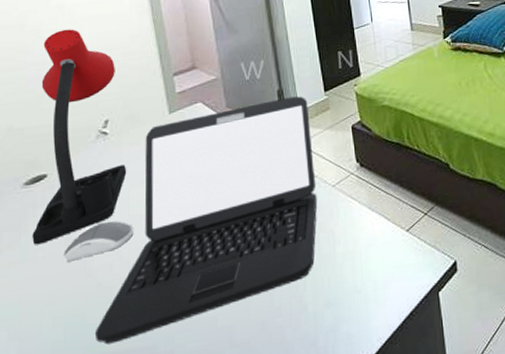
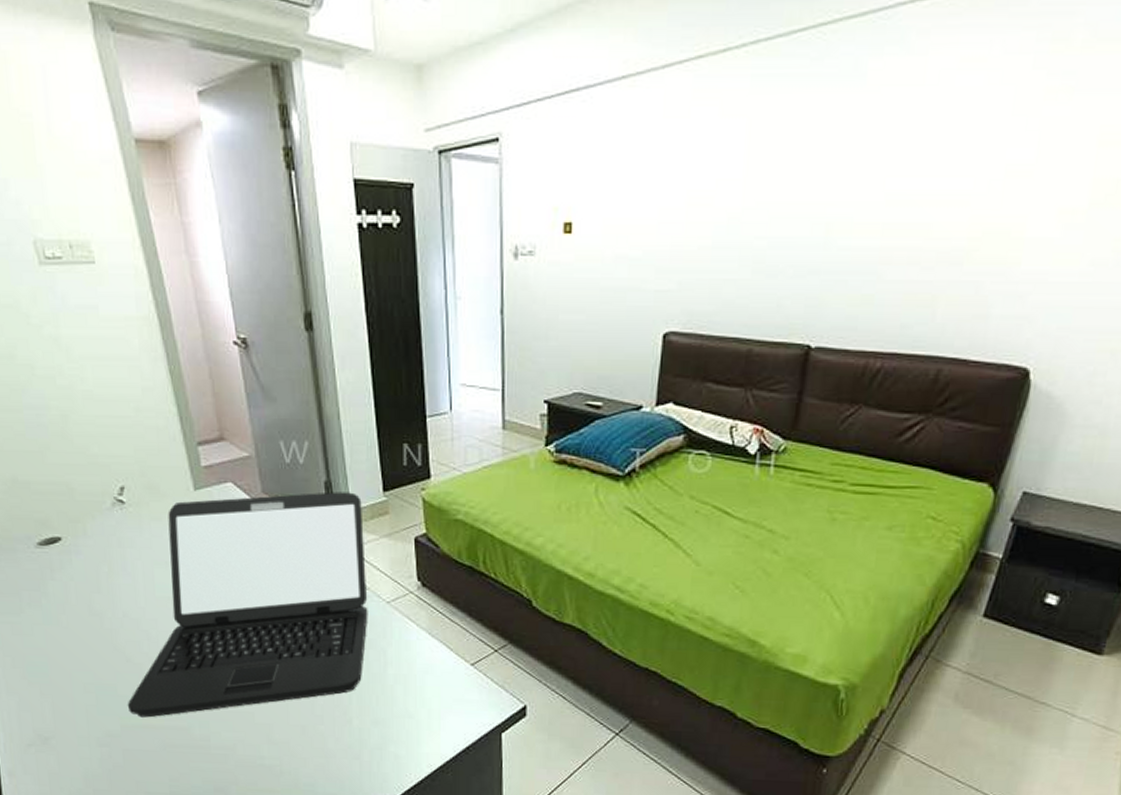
desk lamp: present [32,29,127,245] -> none [40,369,150,610]
computer mouse: present [63,221,134,262] -> none [88,598,161,632]

